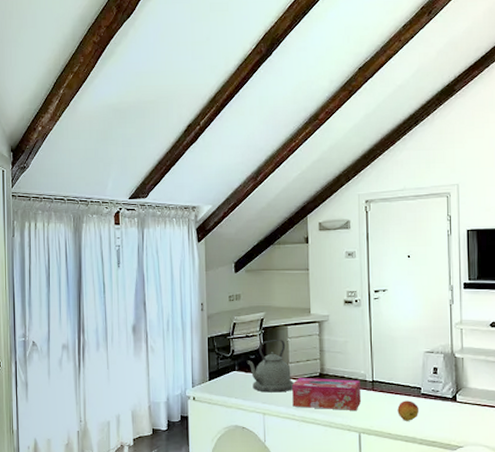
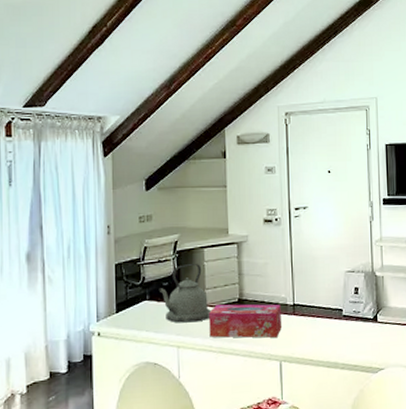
fruit: present [397,400,418,421] -> none [319,323,340,346]

